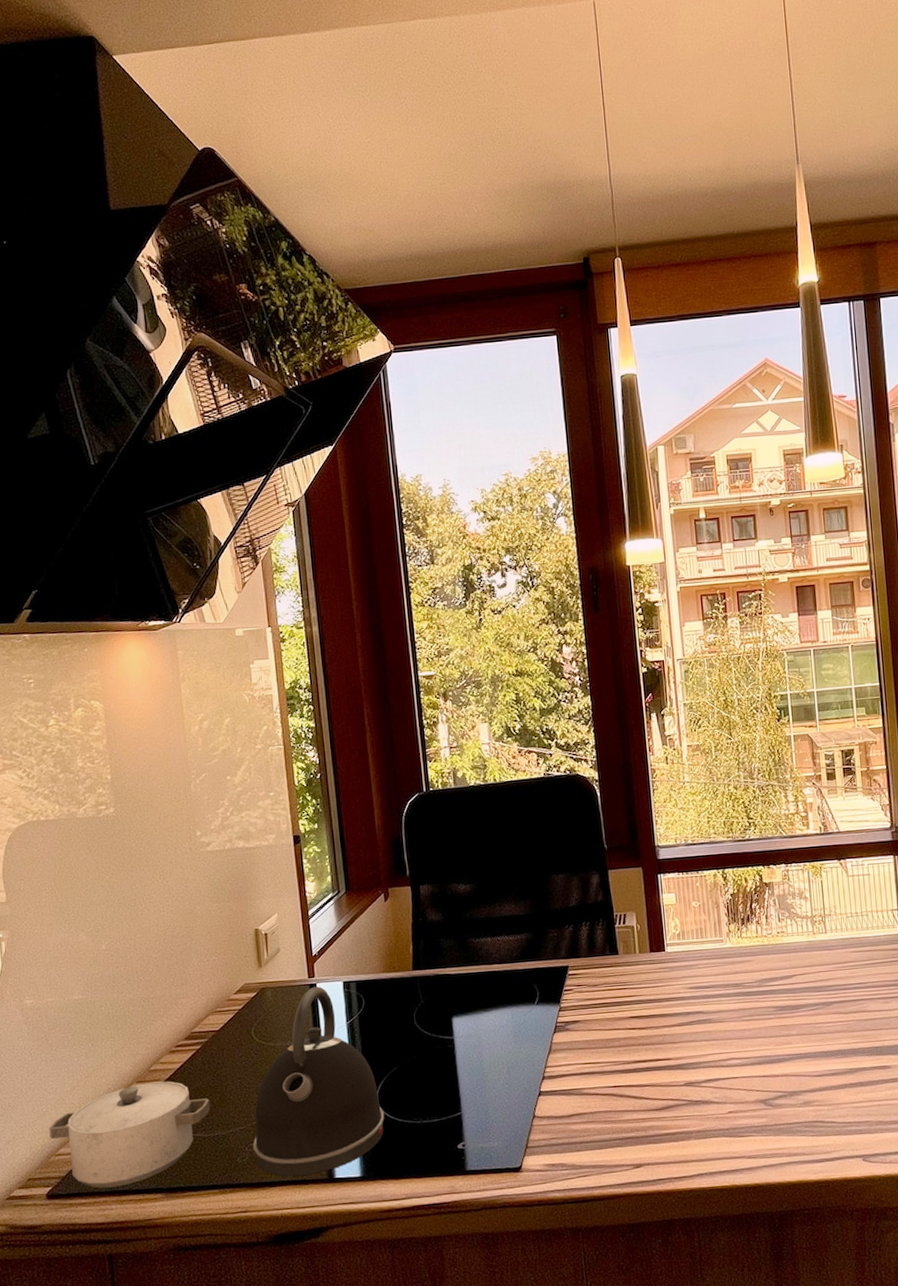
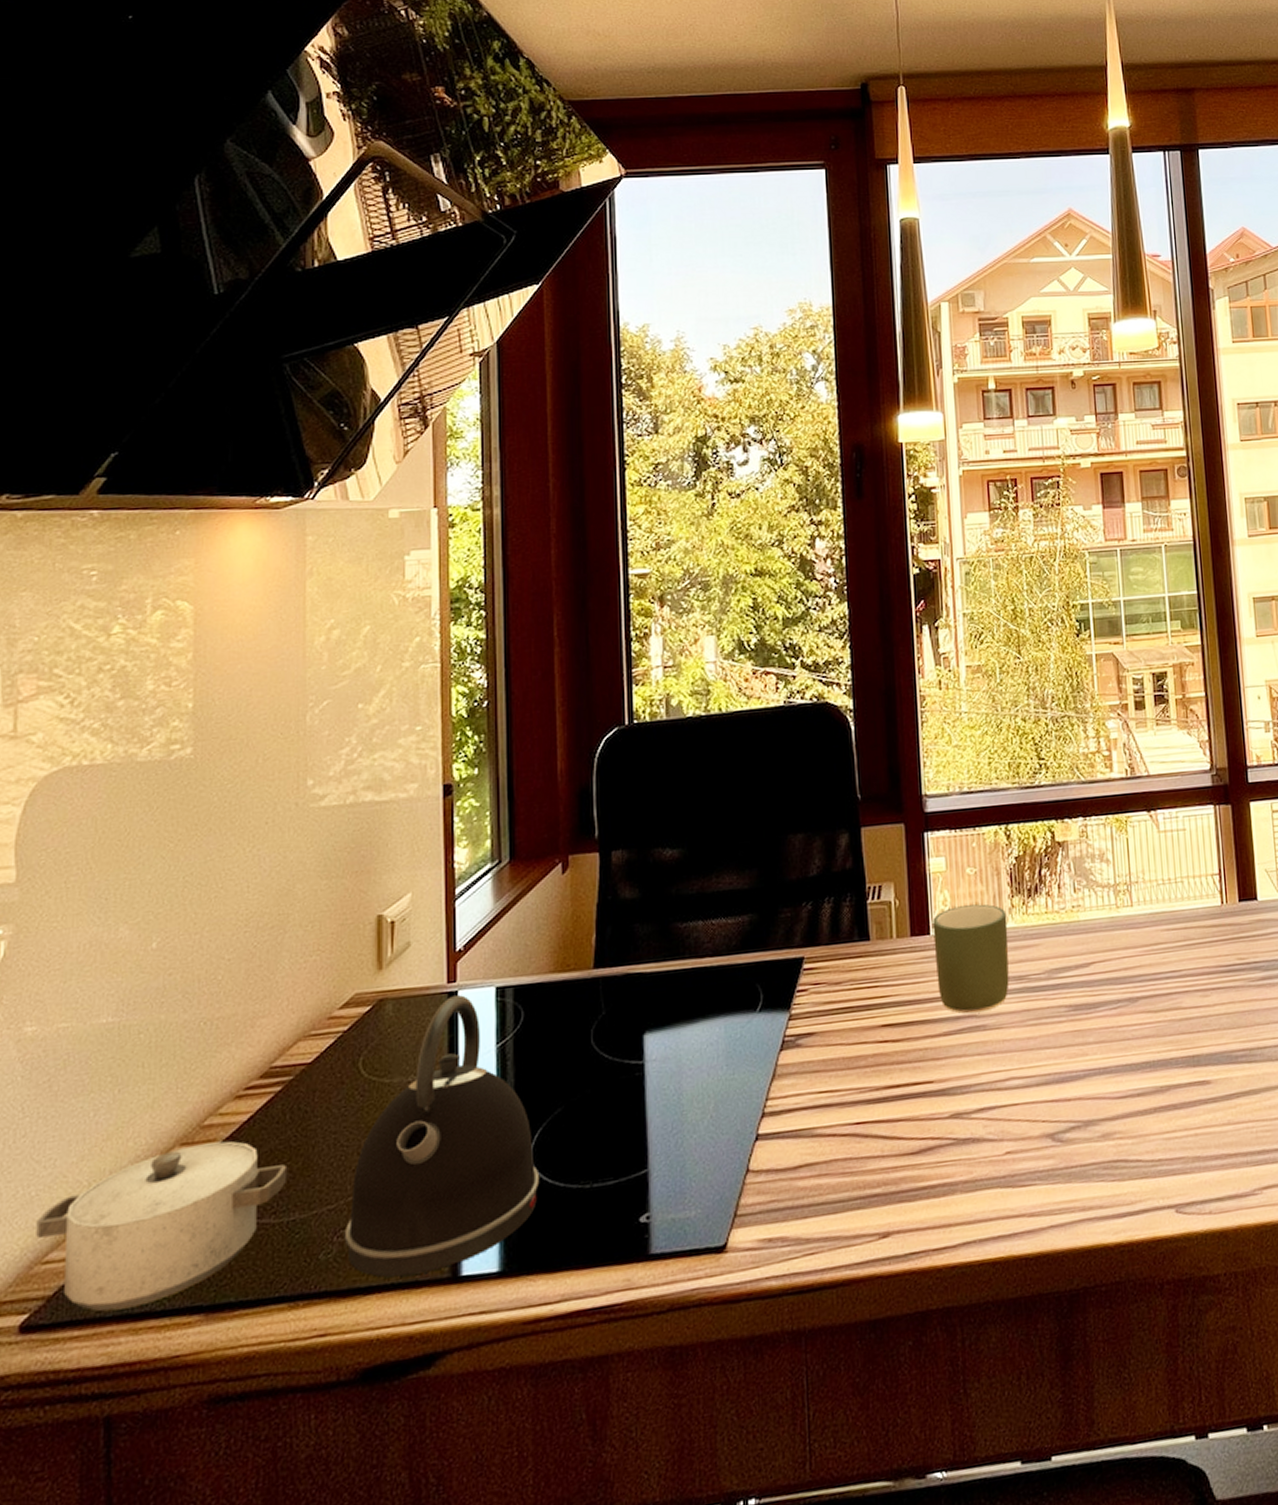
mug: none [667,929,728,1011] -> present [933,904,1009,1014]

